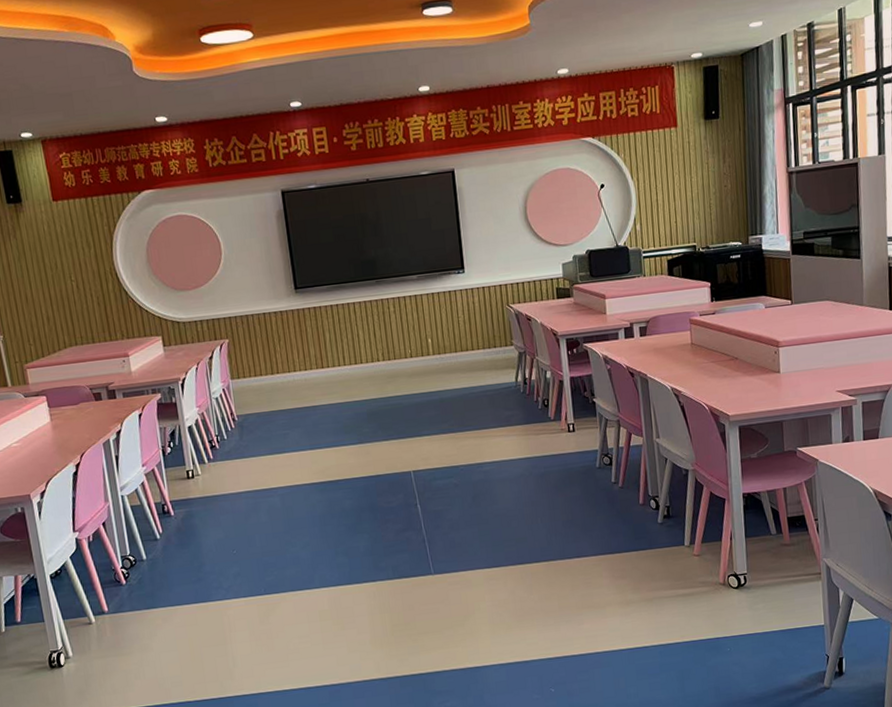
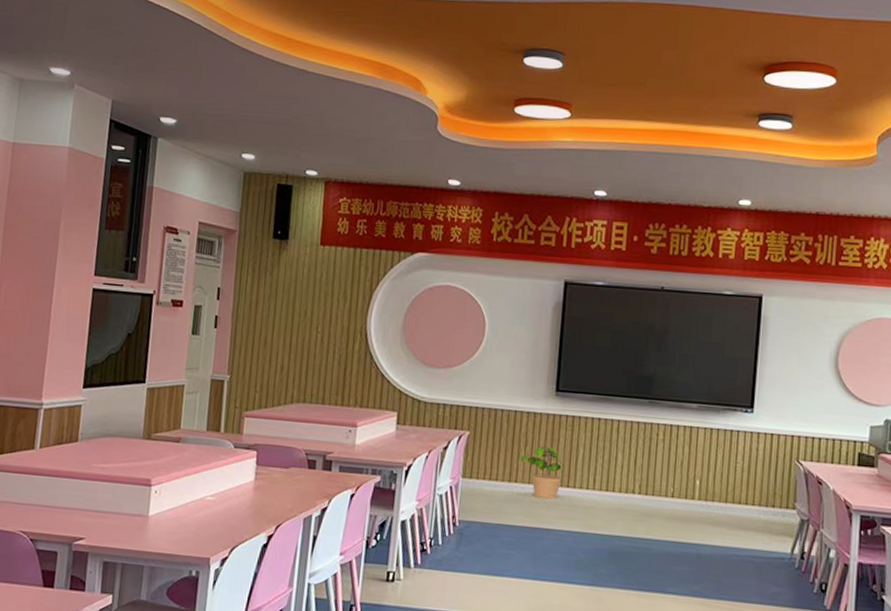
potted plant: none [277,337,317,383] -> present [520,446,565,500]

